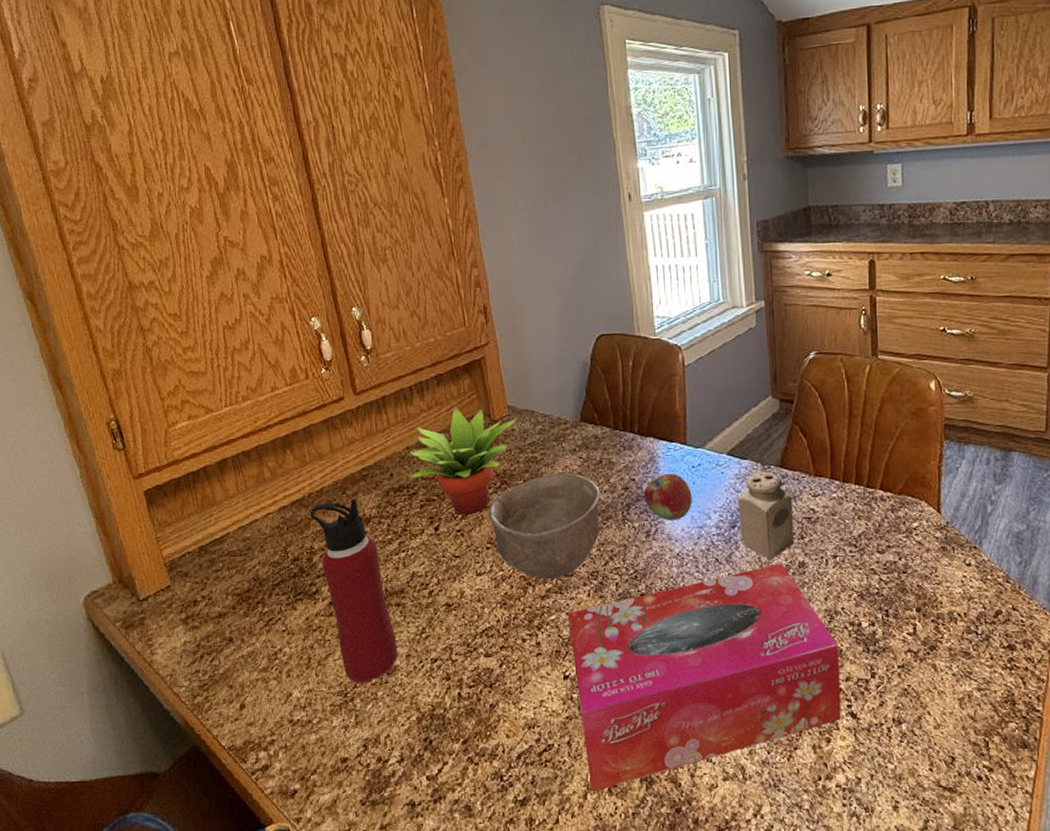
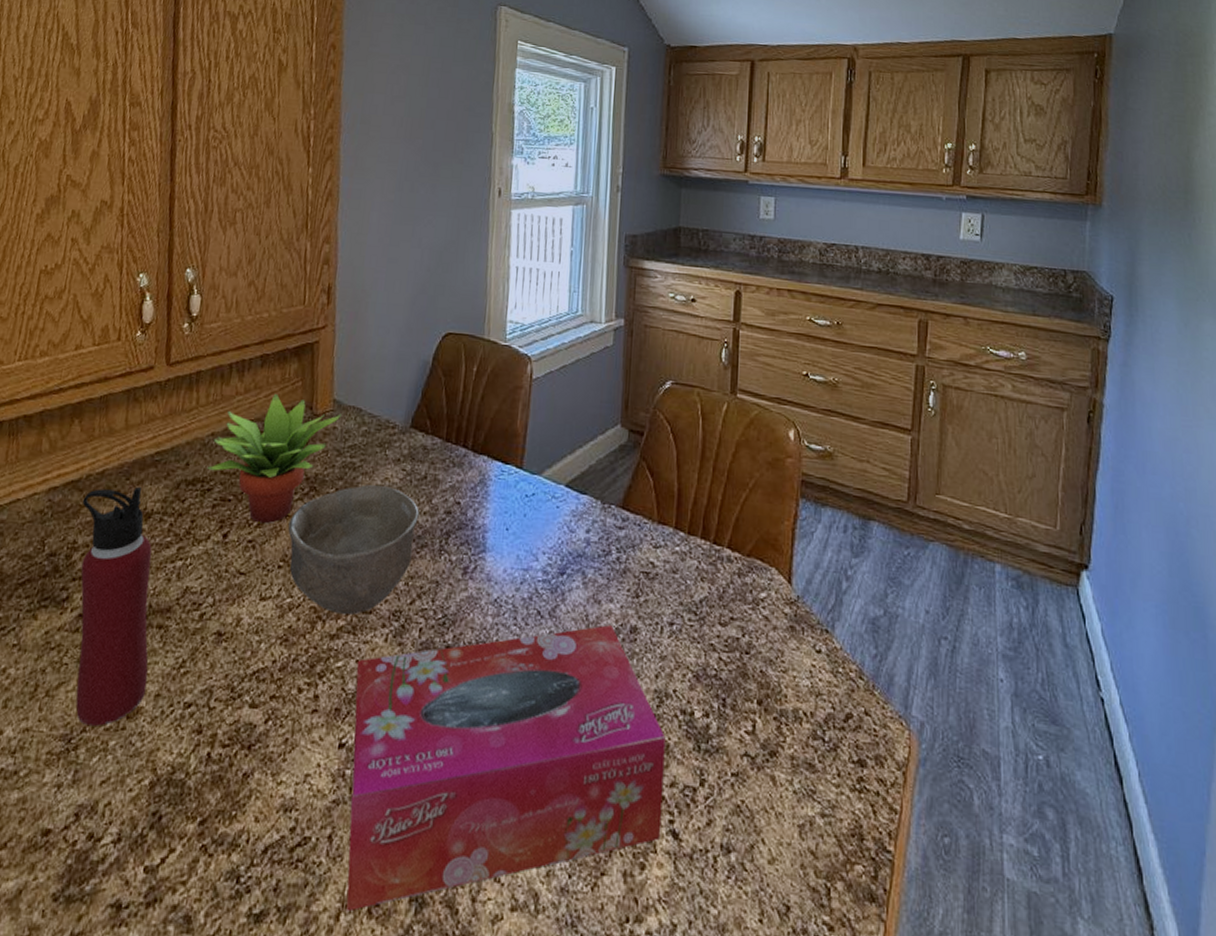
fruit: present [643,473,692,521] -> none [466,499,521,558]
salt shaker: present [738,471,794,560] -> none [569,510,631,620]

